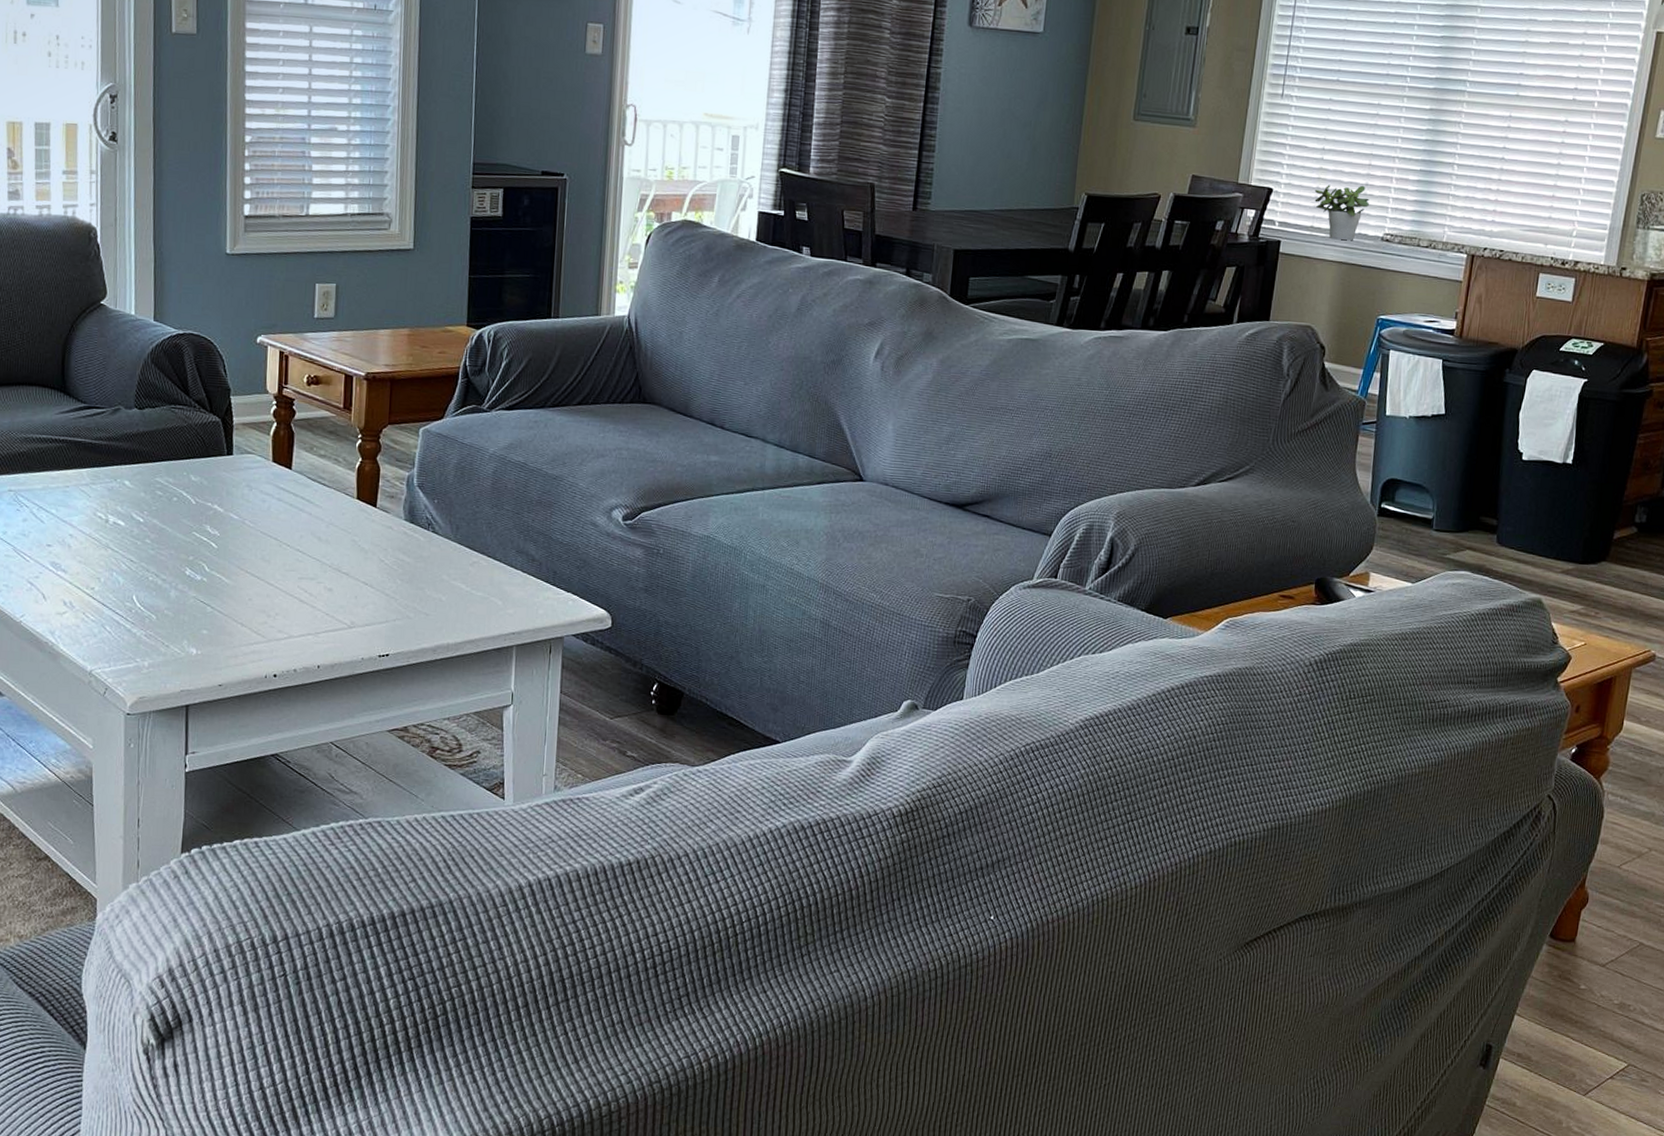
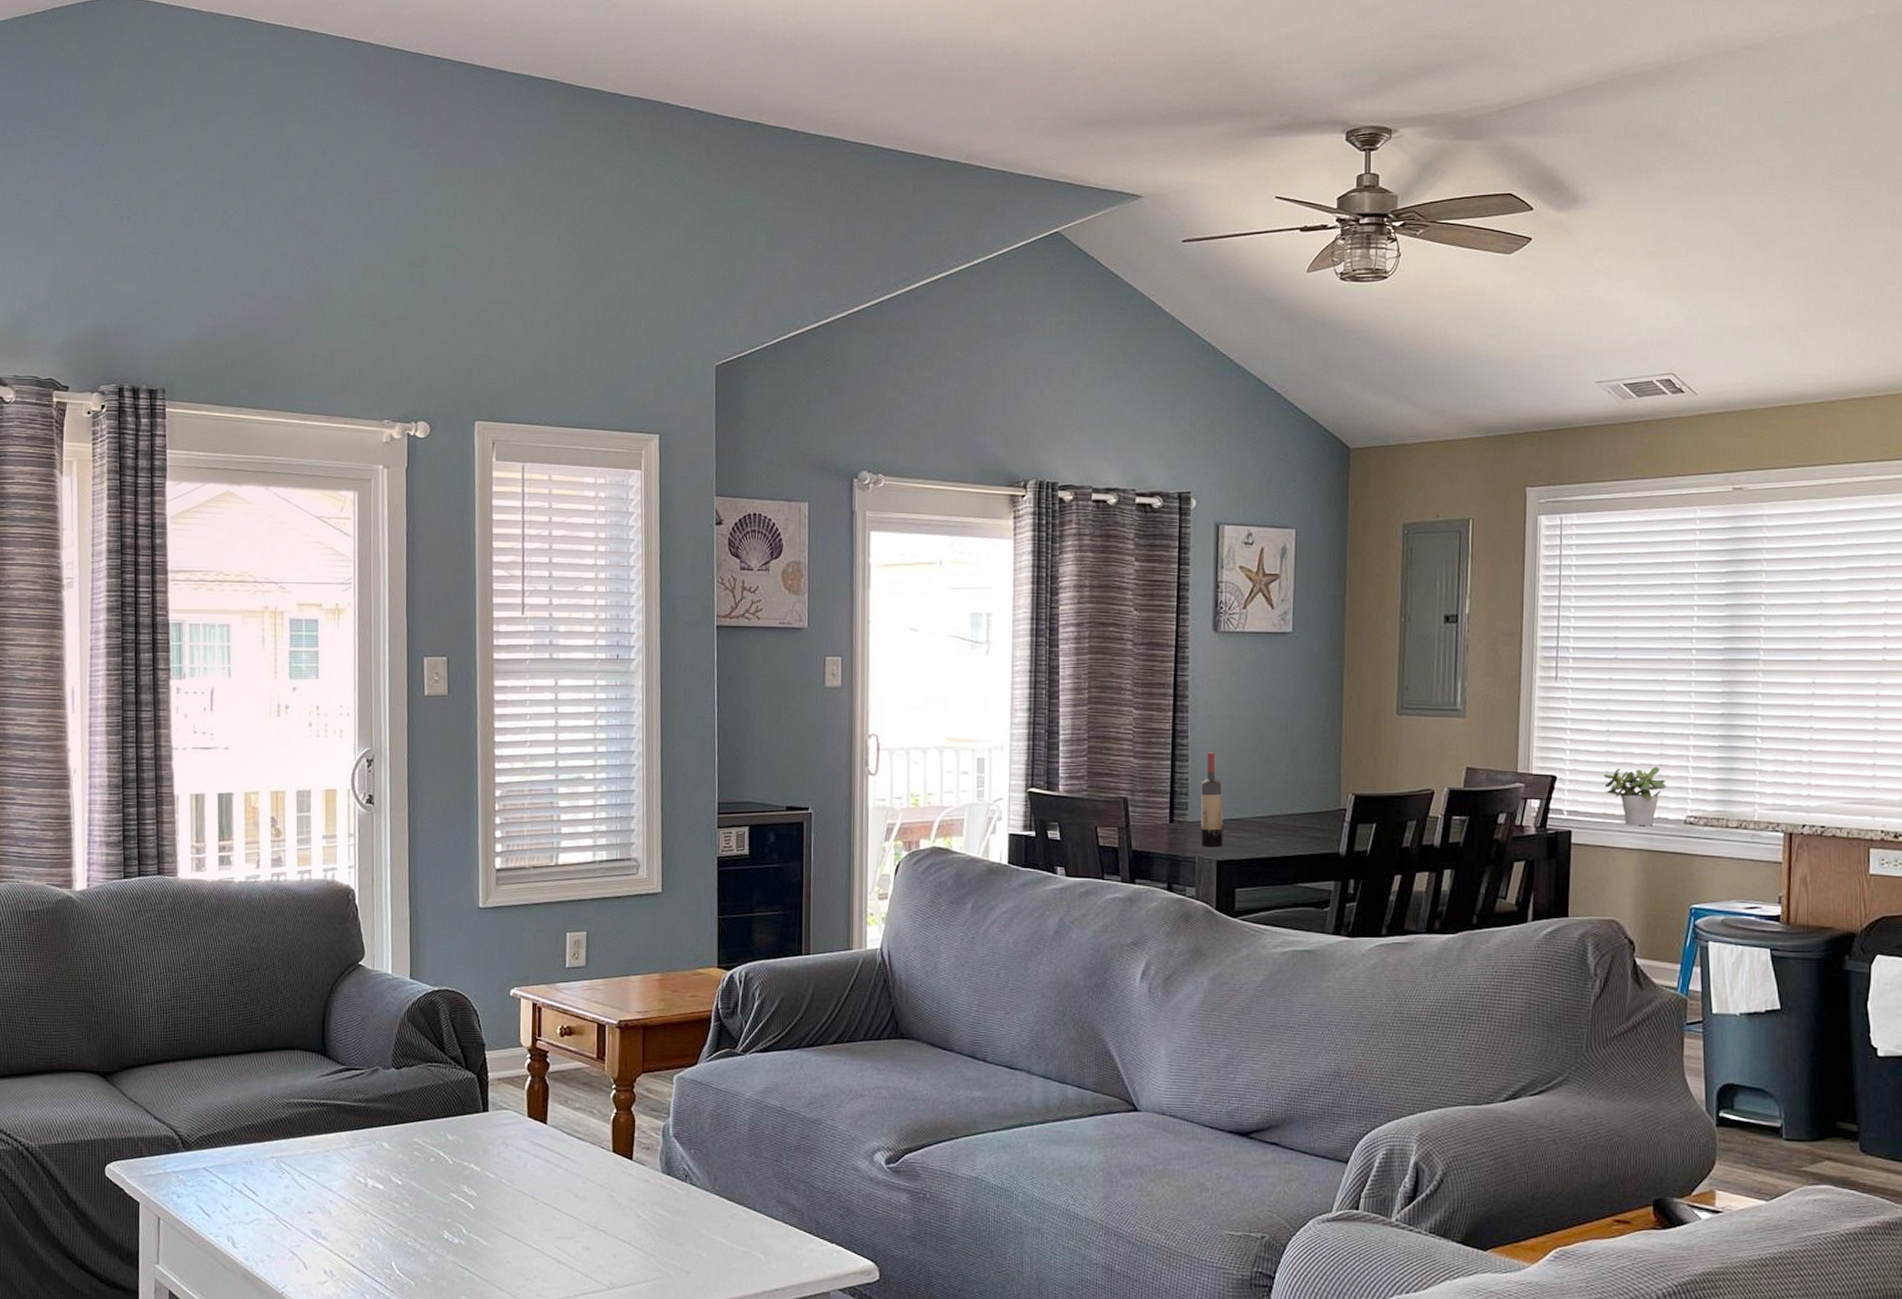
wine bottle: none [940,144,965,237] -> present [1200,752,1223,848]

